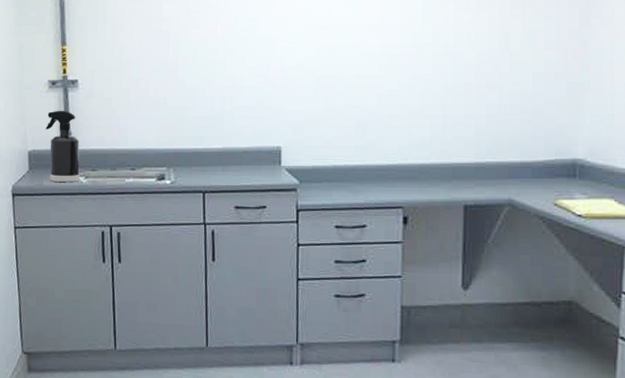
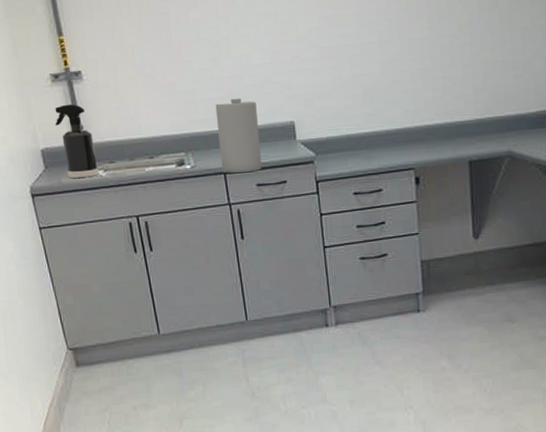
paper towel holder: none [201,118,244,194] -> present [215,98,263,174]

